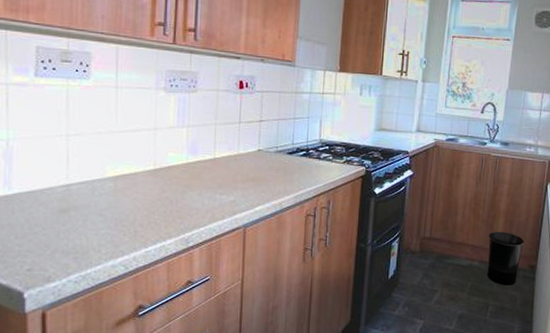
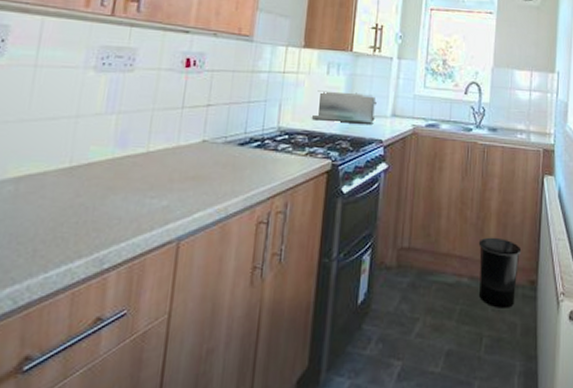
toaster: none [347,109,403,139] -> present [311,90,377,126]

